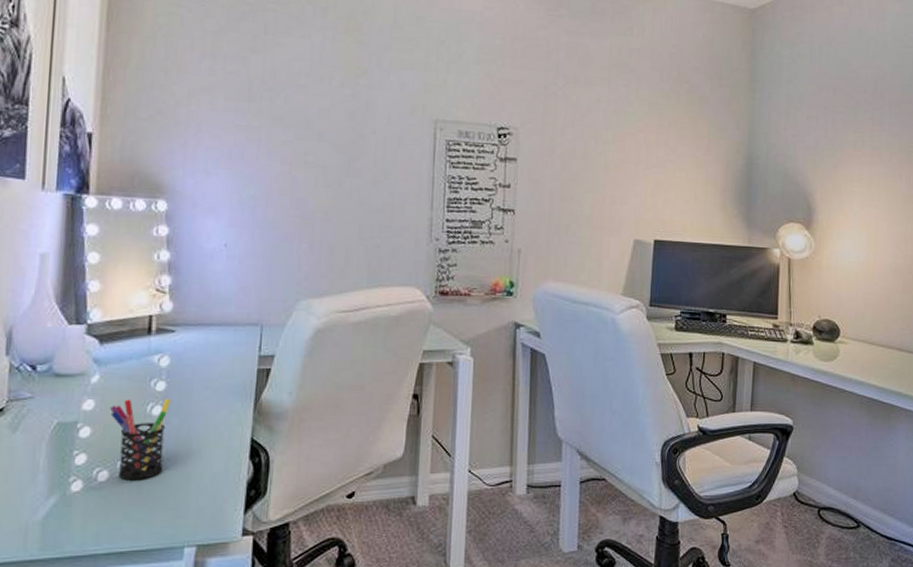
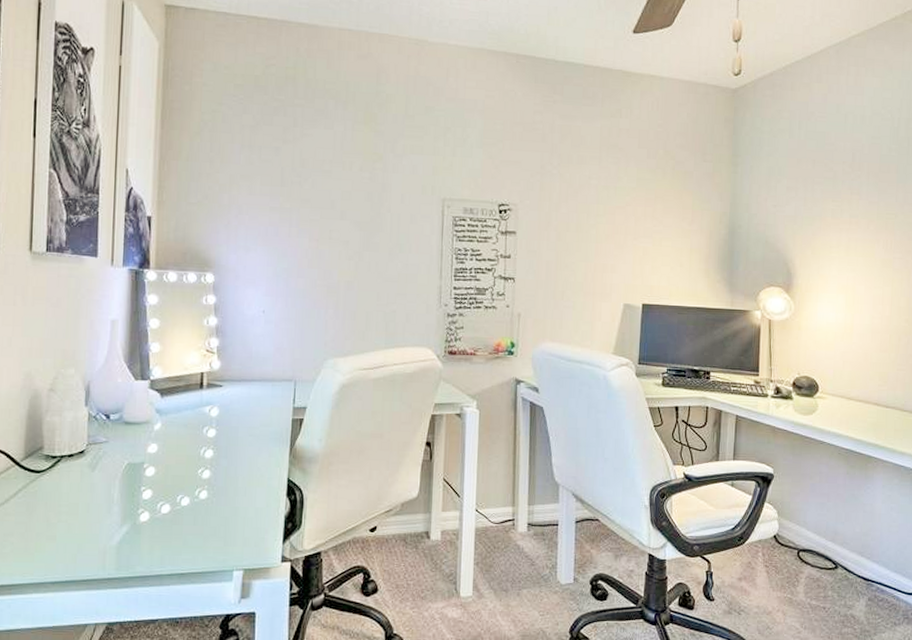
pen holder: present [110,398,171,481] -> none [170,443,220,513]

